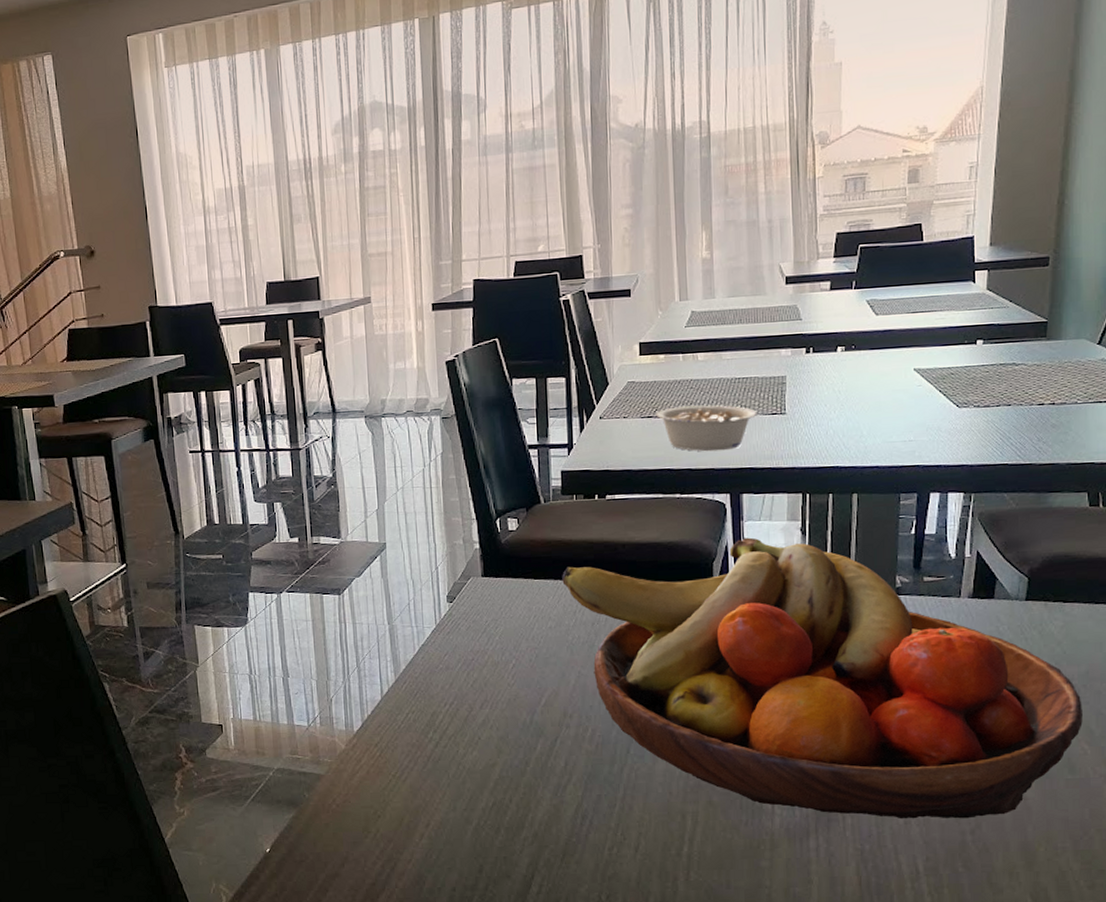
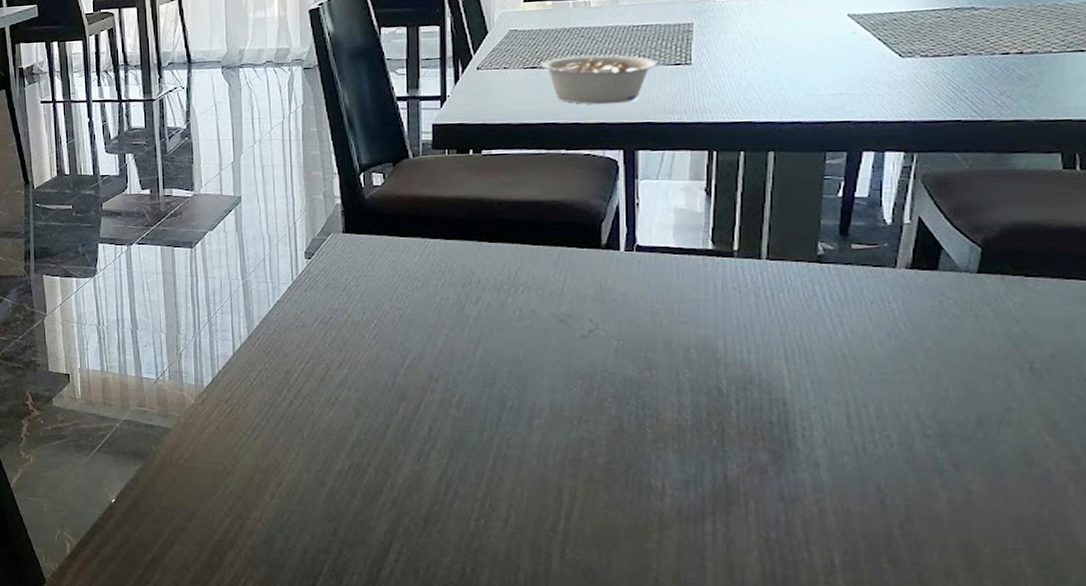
fruit bowl: present [562,537,1083,819] -> none [430,197,1045,511]

